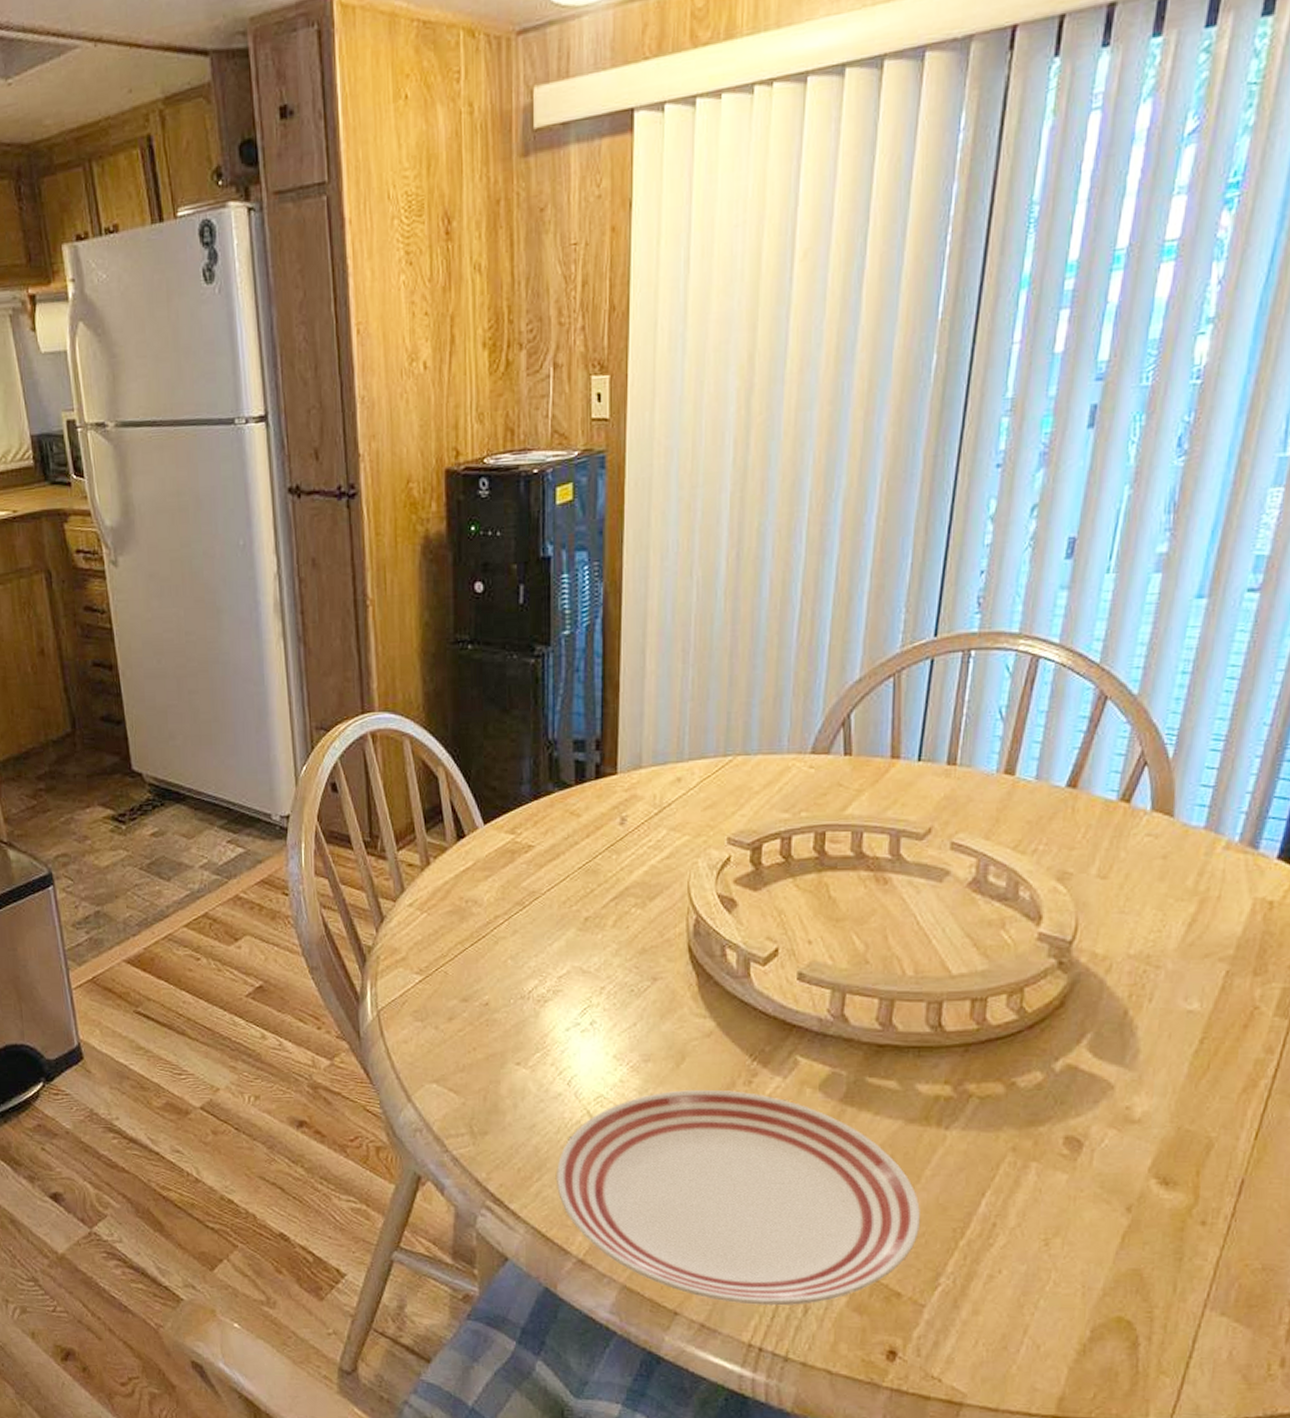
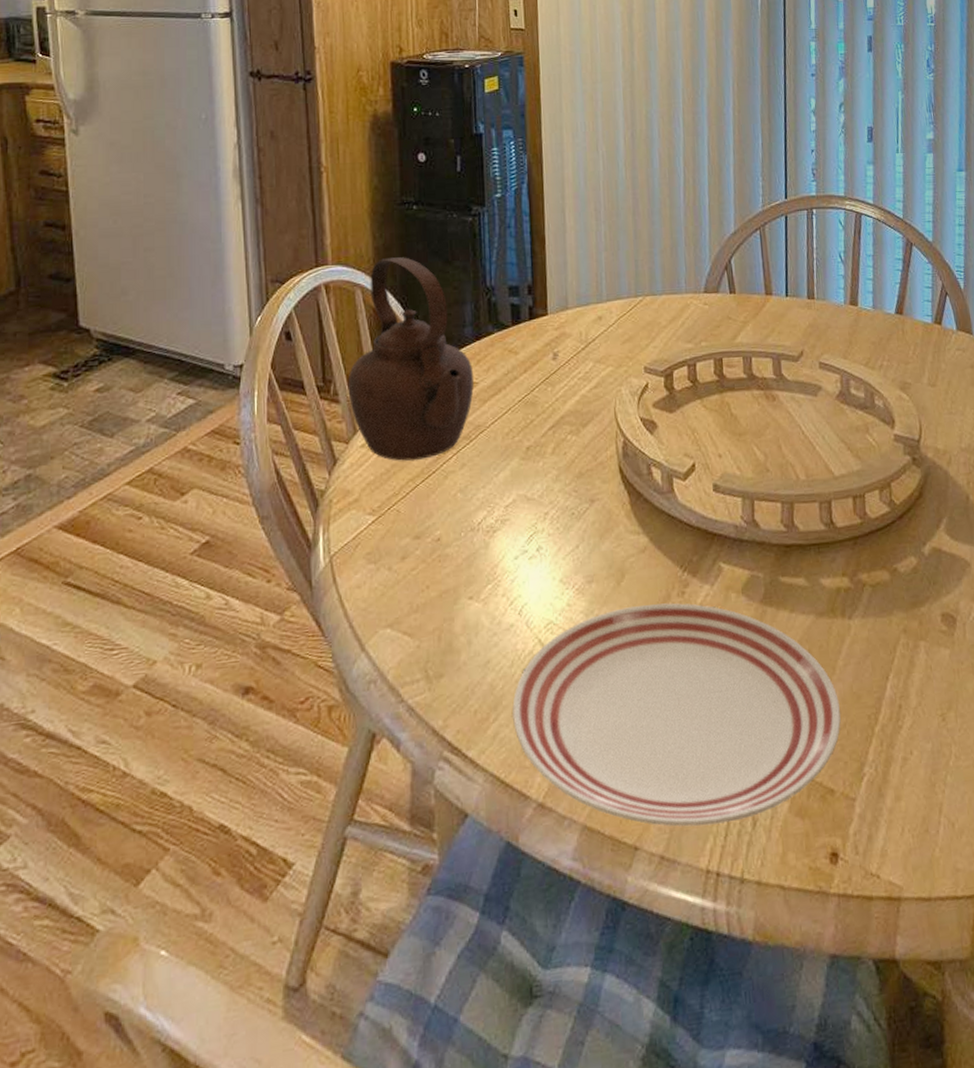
teapot: none [395,704,529,923] -> present [347,257,474,461]

